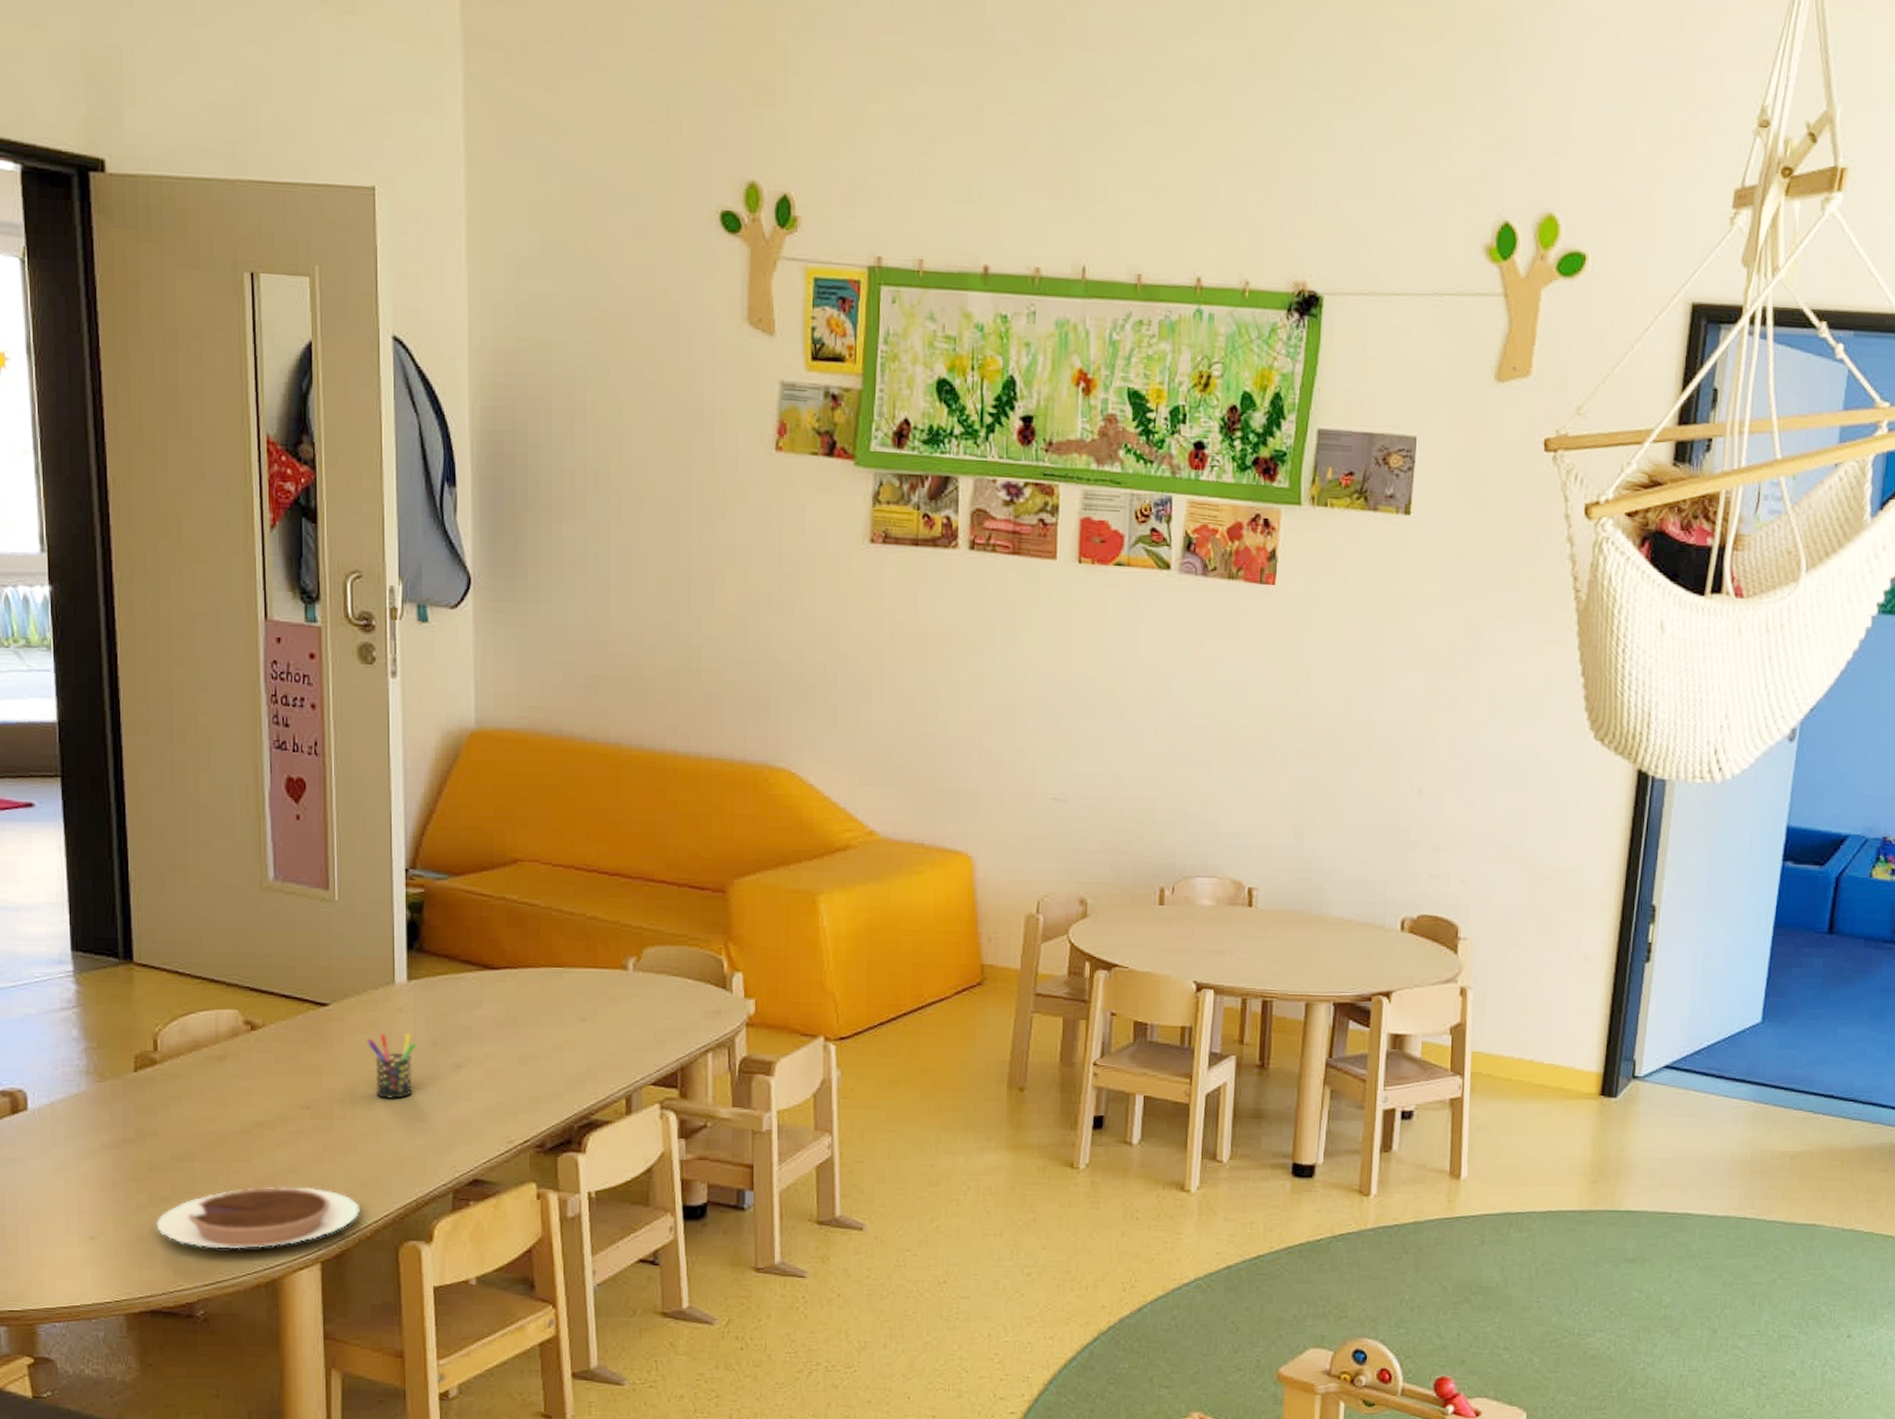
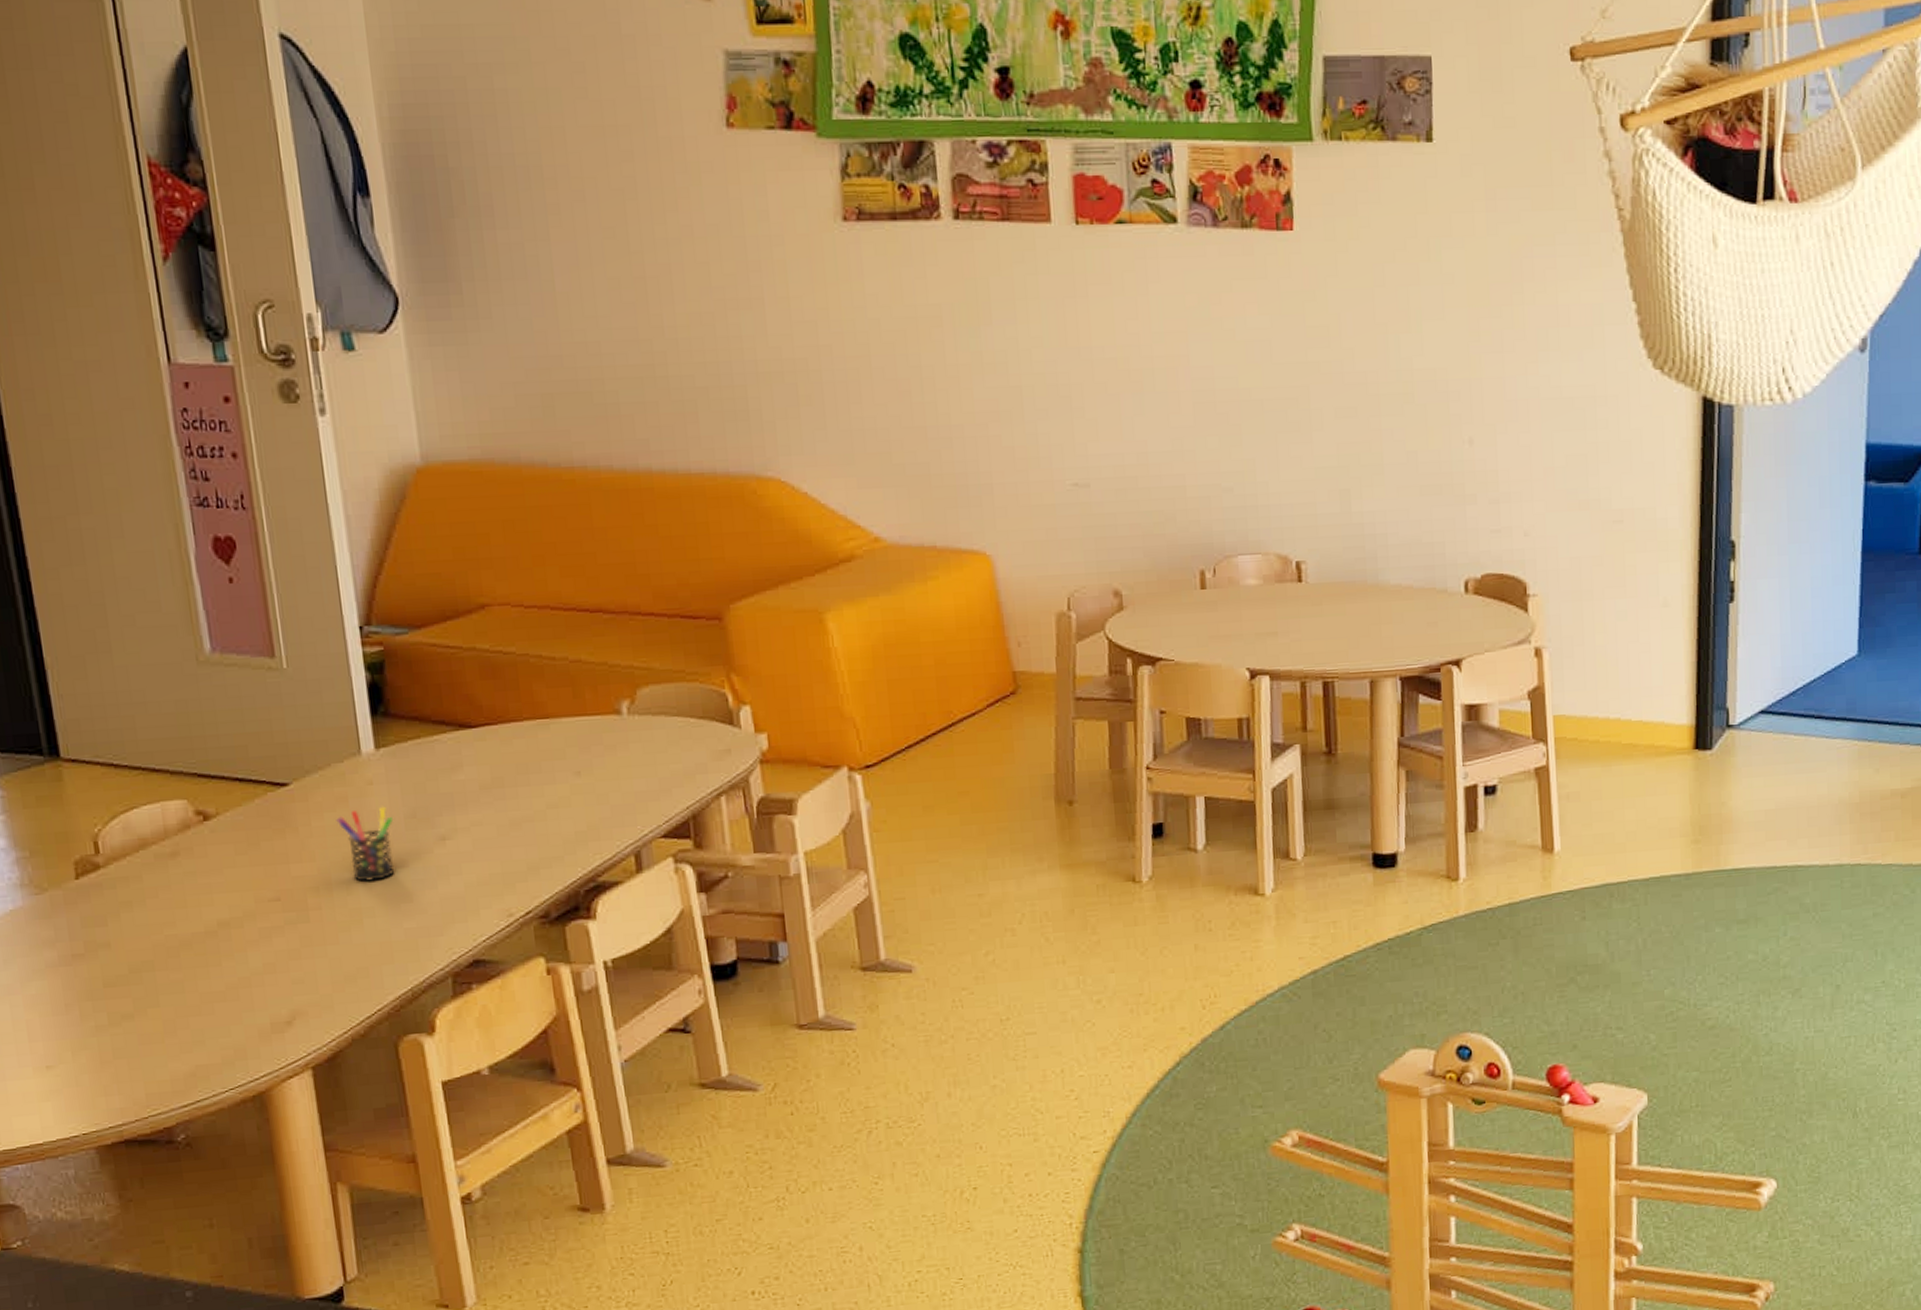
chocolate tart: present [156,1186,360,1249] -> none [119,987,349,1065]

